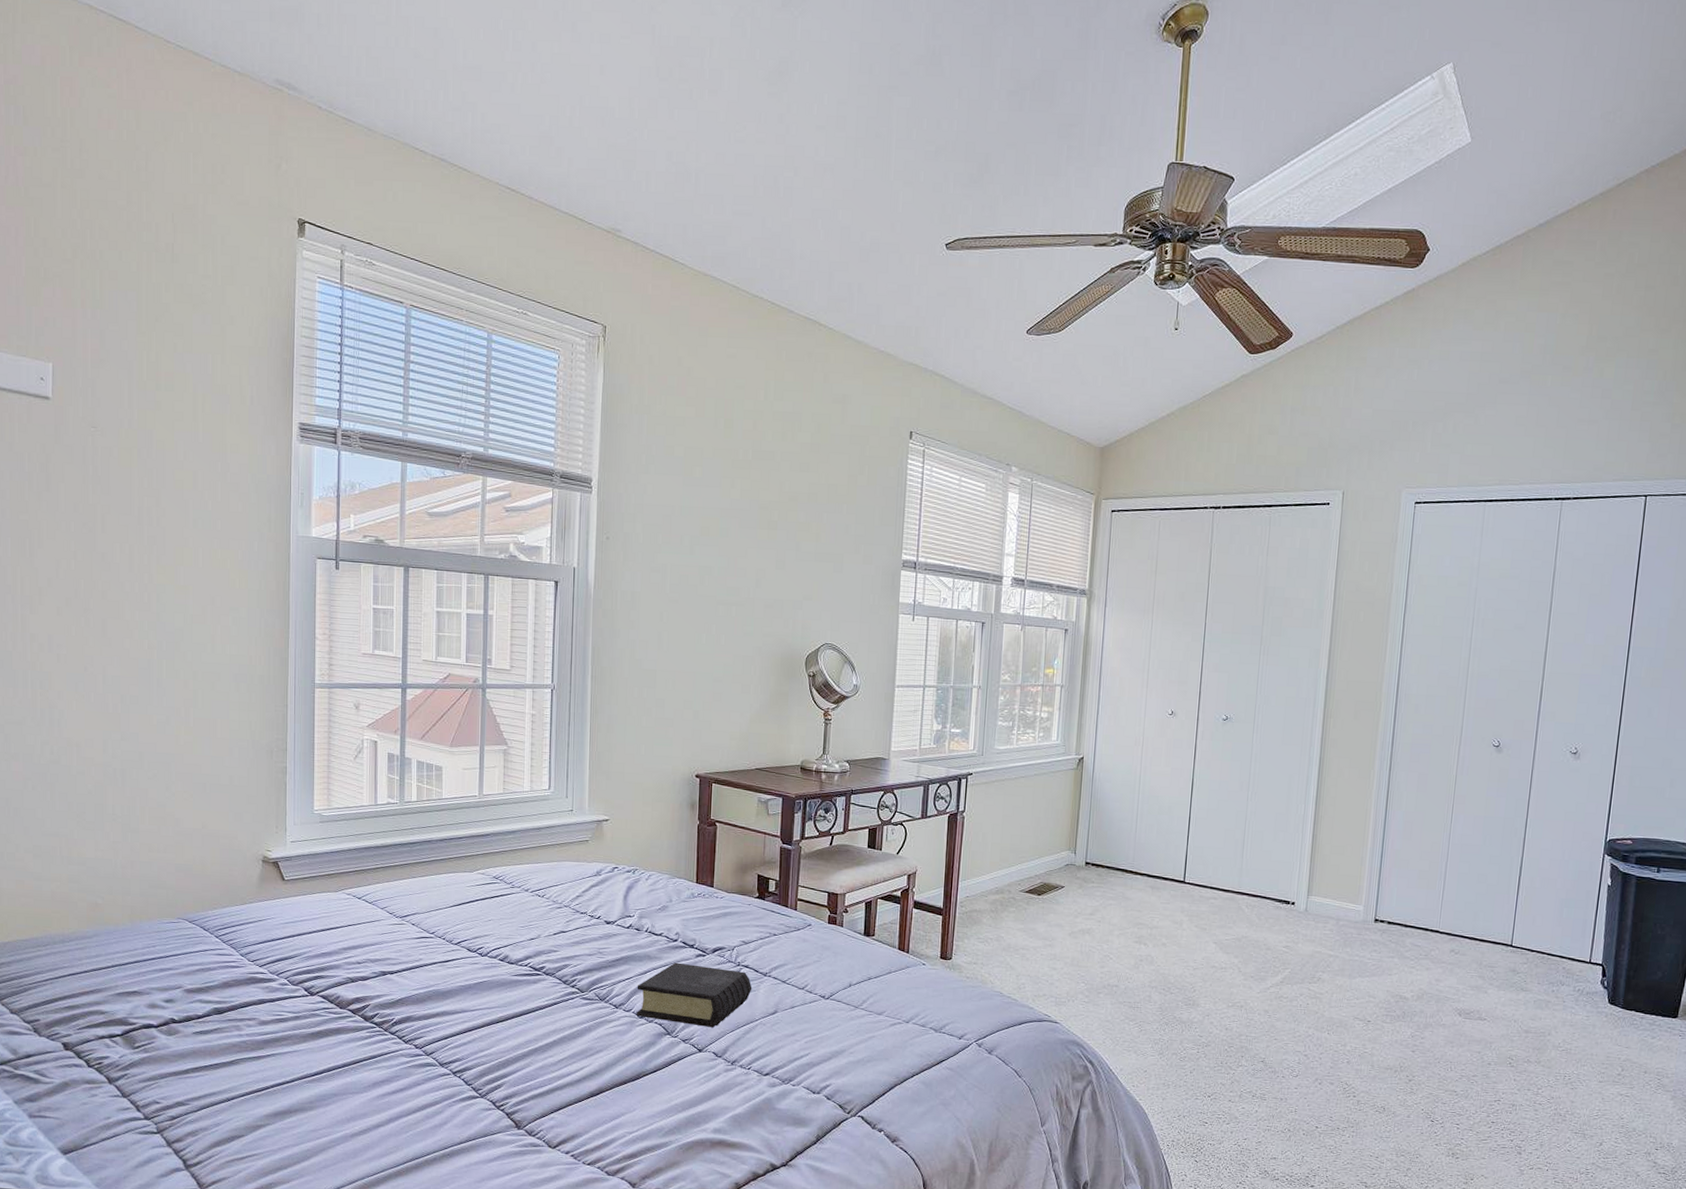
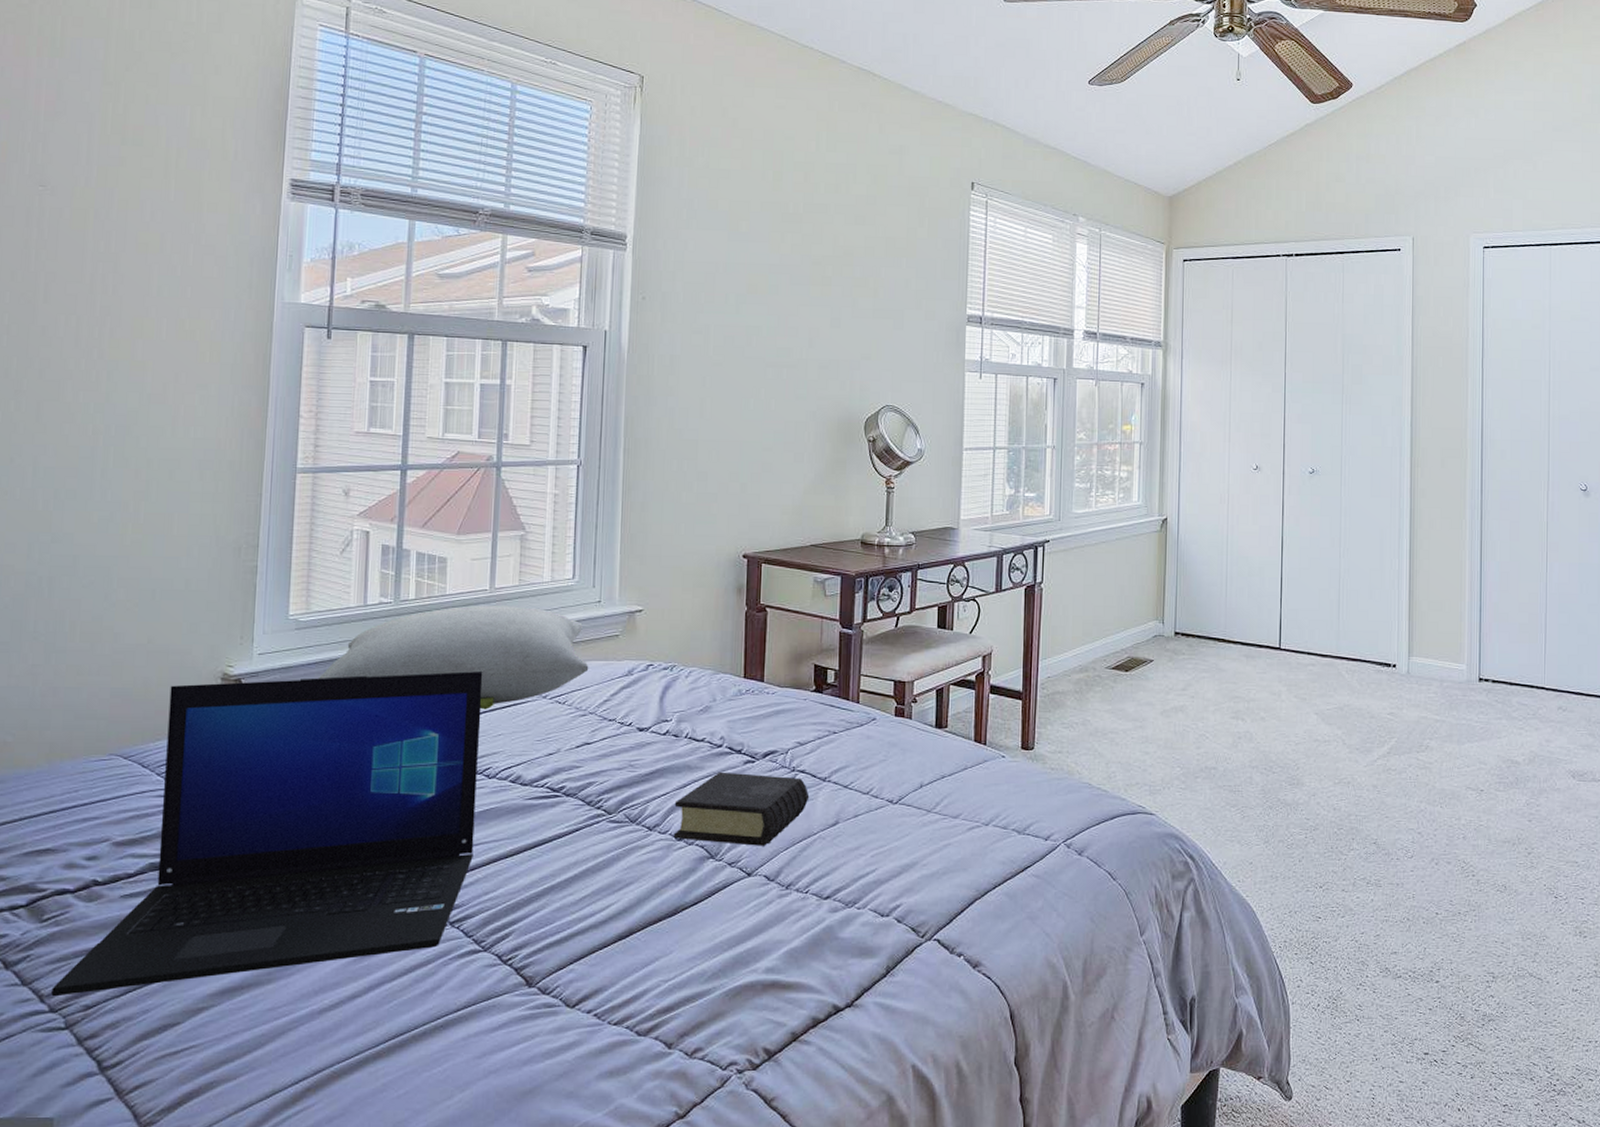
laptop: none [145,863,475,1108] -> present [51,671,483,997]
pillow: none [340,809,564,898] -> present [319,605,589,710]

